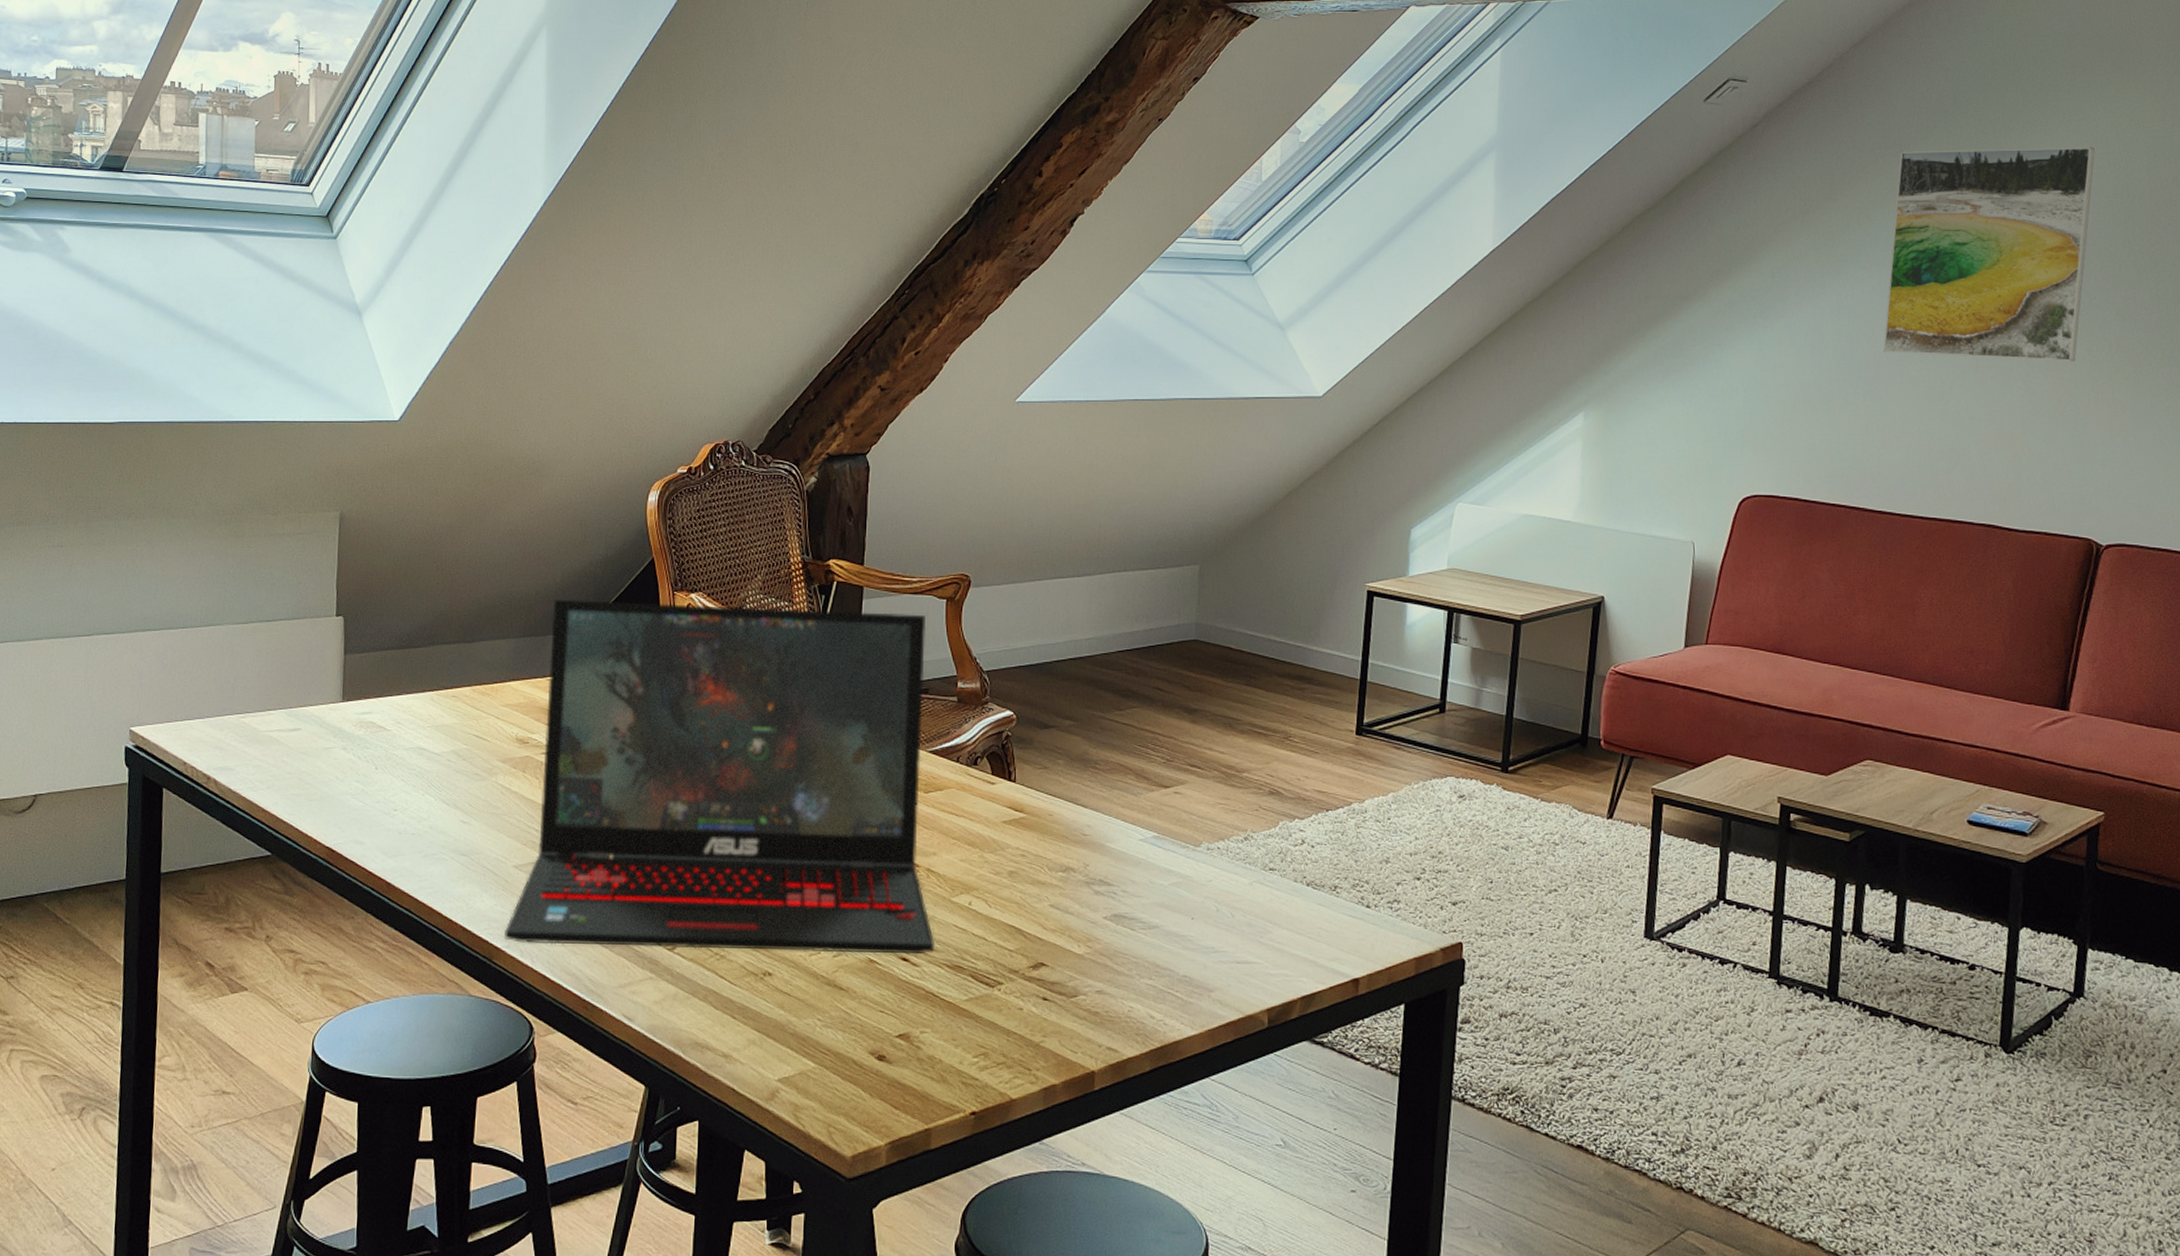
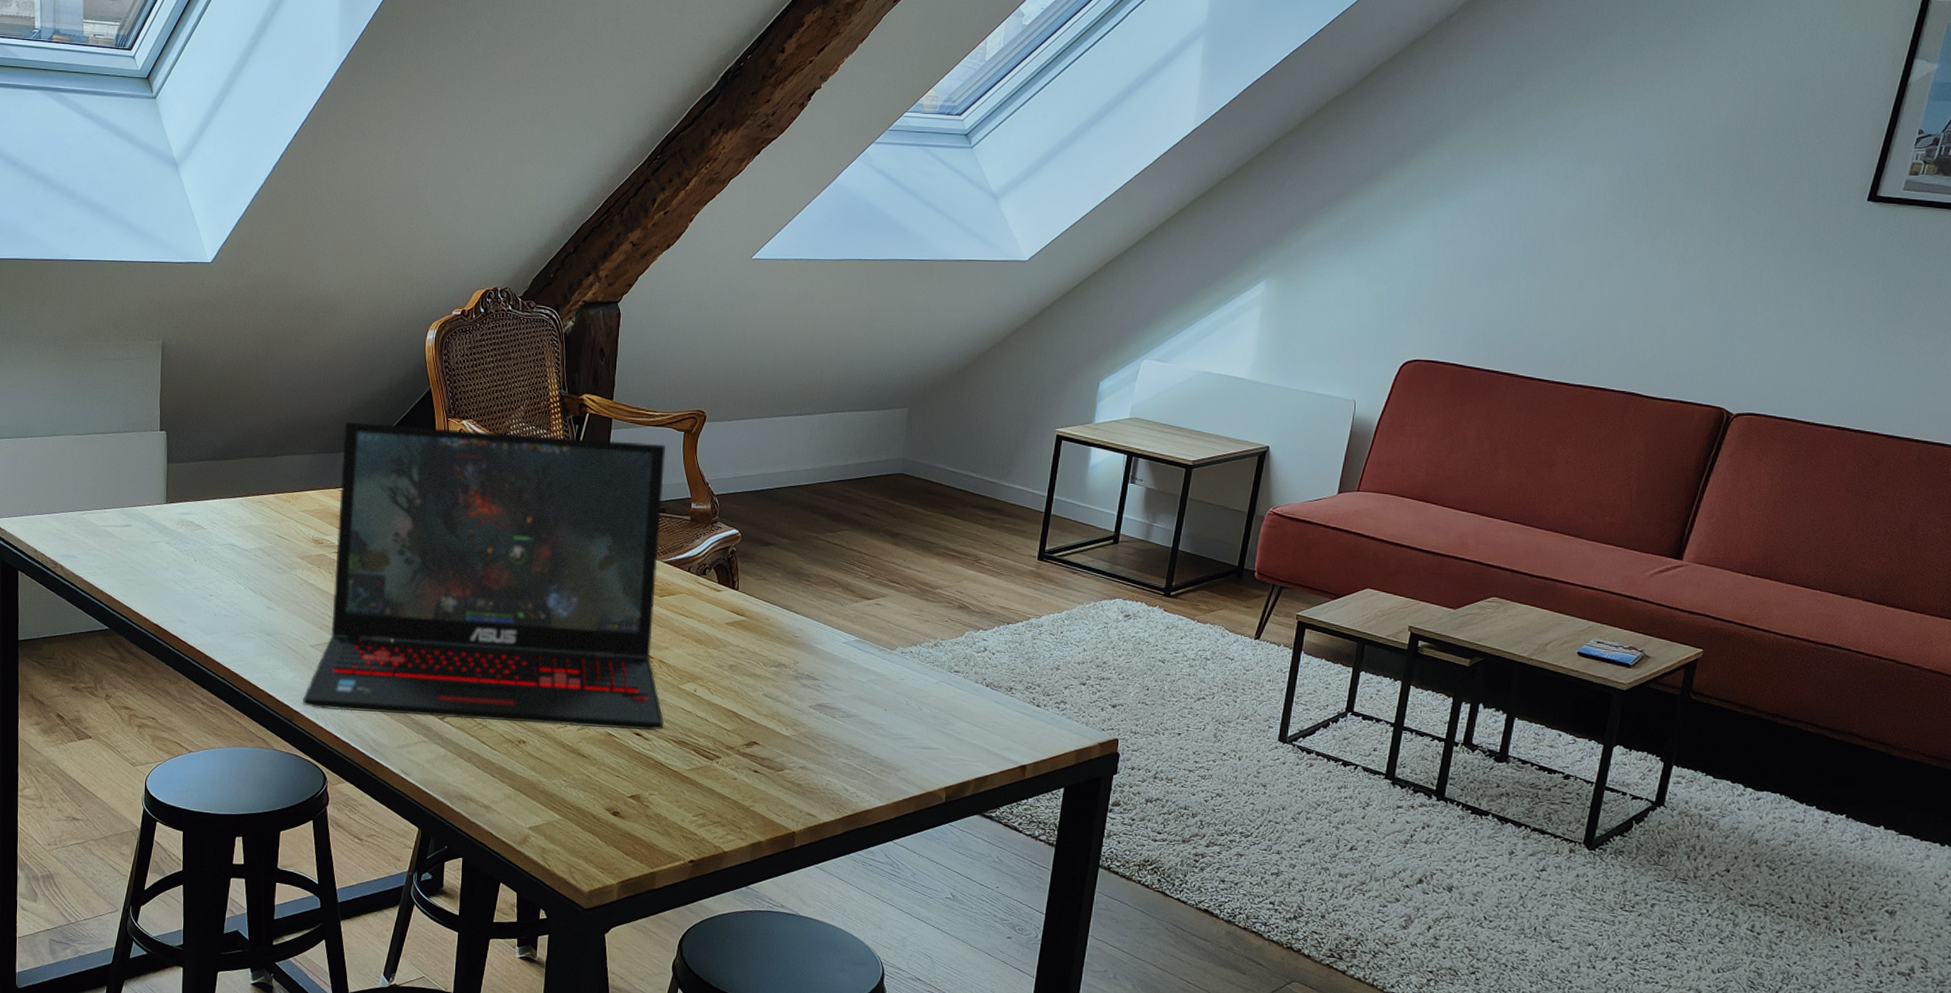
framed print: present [1883,147,2095,362] -> none [1549,41,1774,245]

